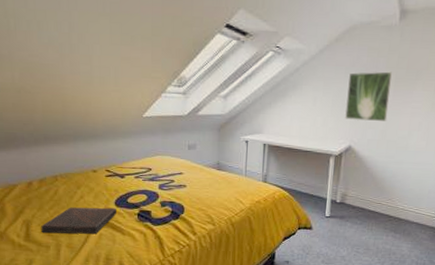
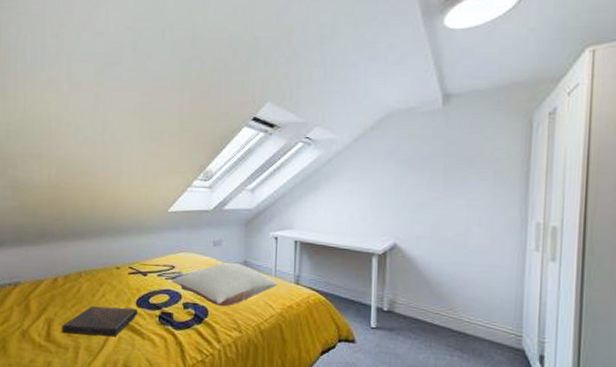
pillow: none [149,164,247,204] -> present [172,262,277,307]
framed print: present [345,71,392,121] -> none [387,160,440,216]

